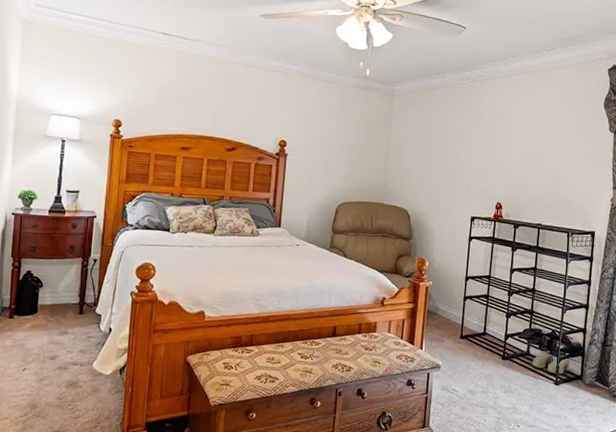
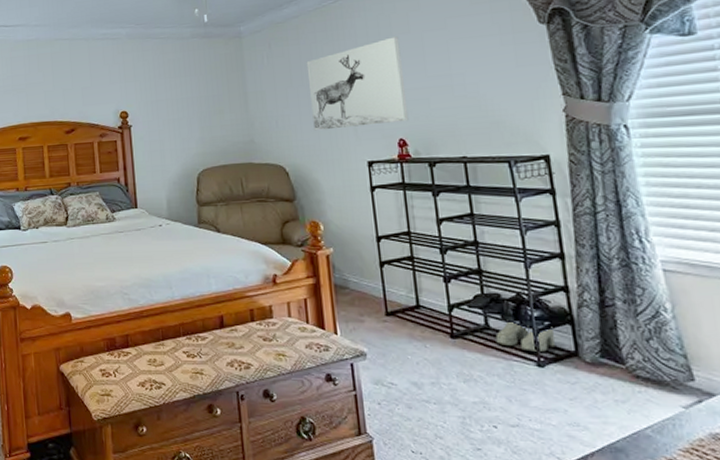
wall art: none [436,120,513,190] -> present [306,36,409,131]

